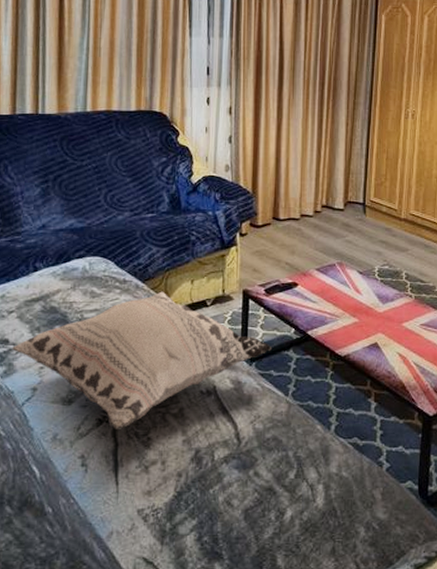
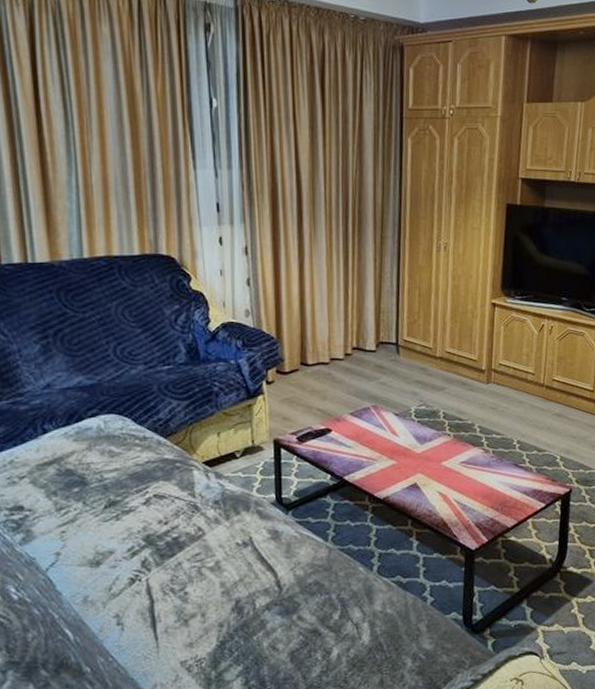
decorative pillow: present [12,291,271,429] -> none [28,446,308,587]

